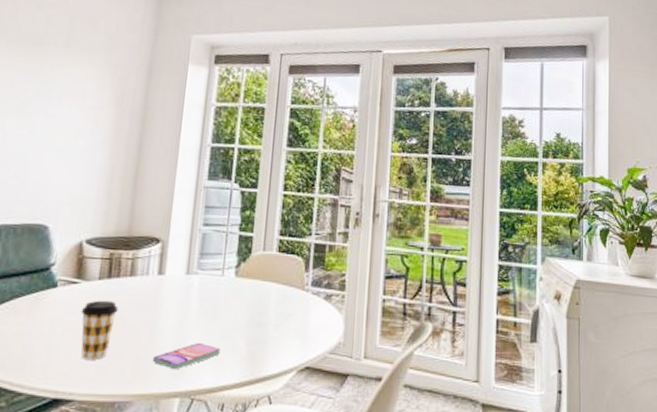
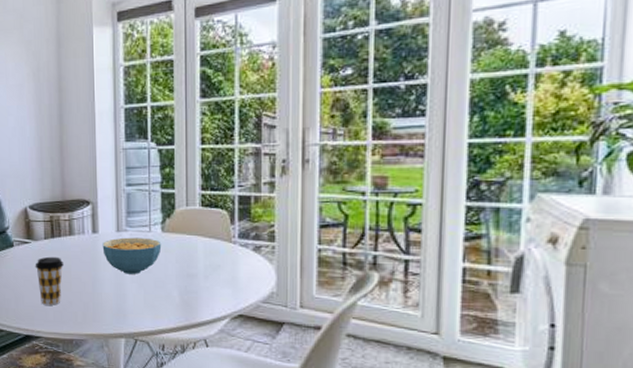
smartphone: present [152,342,221,370] -> none [97,291,156,315]
cereal bowl: none [167,281,234,323] -> present [102,237,162,274]

